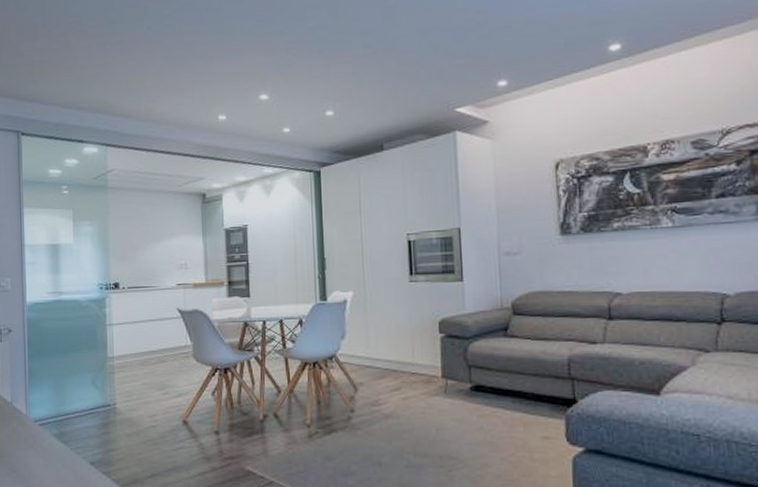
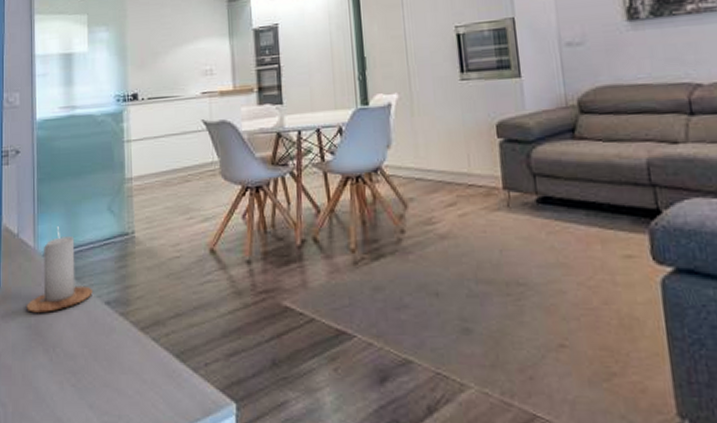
candle: none [20,397,79,470] -> present [27,226,93,313]

